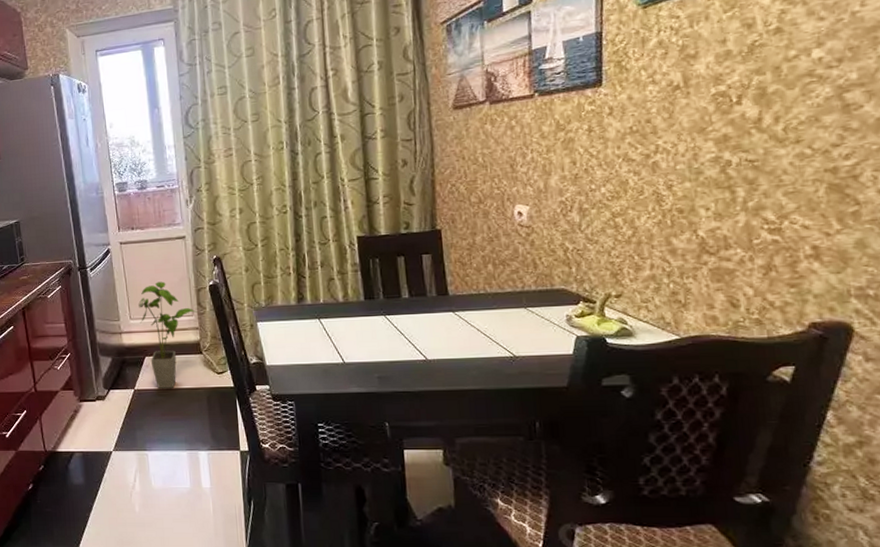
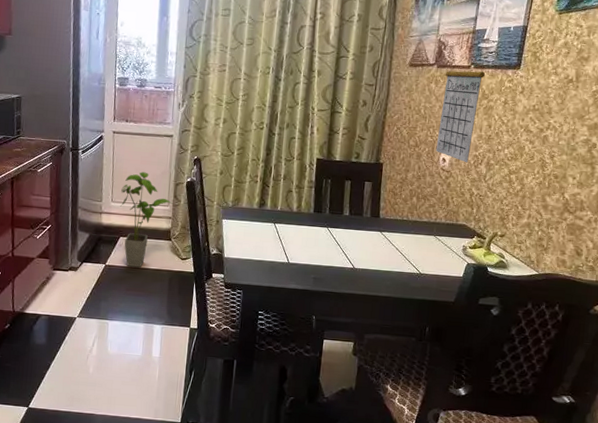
calendar: none [502,76,555,213] -> present [436,51,485,163]

